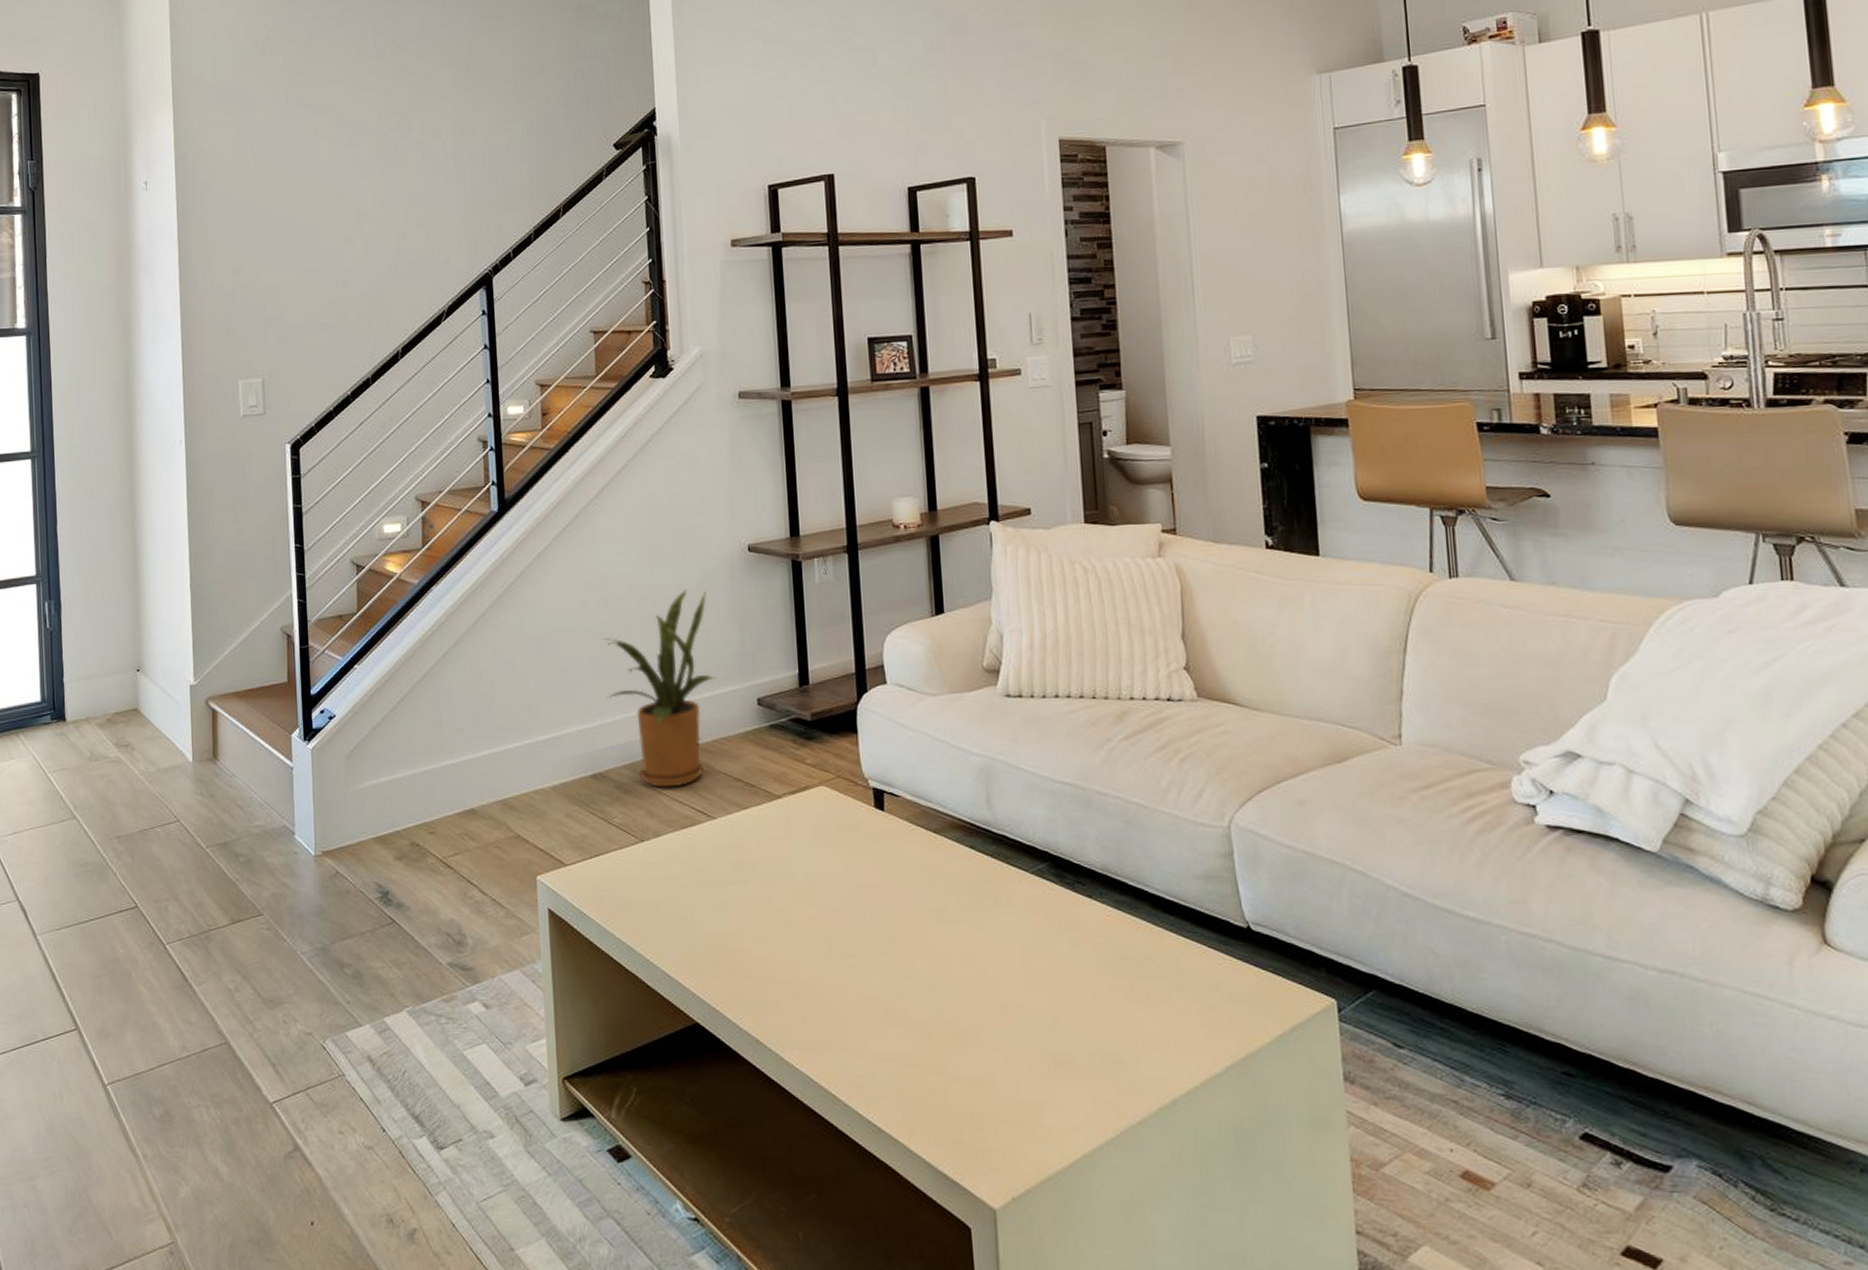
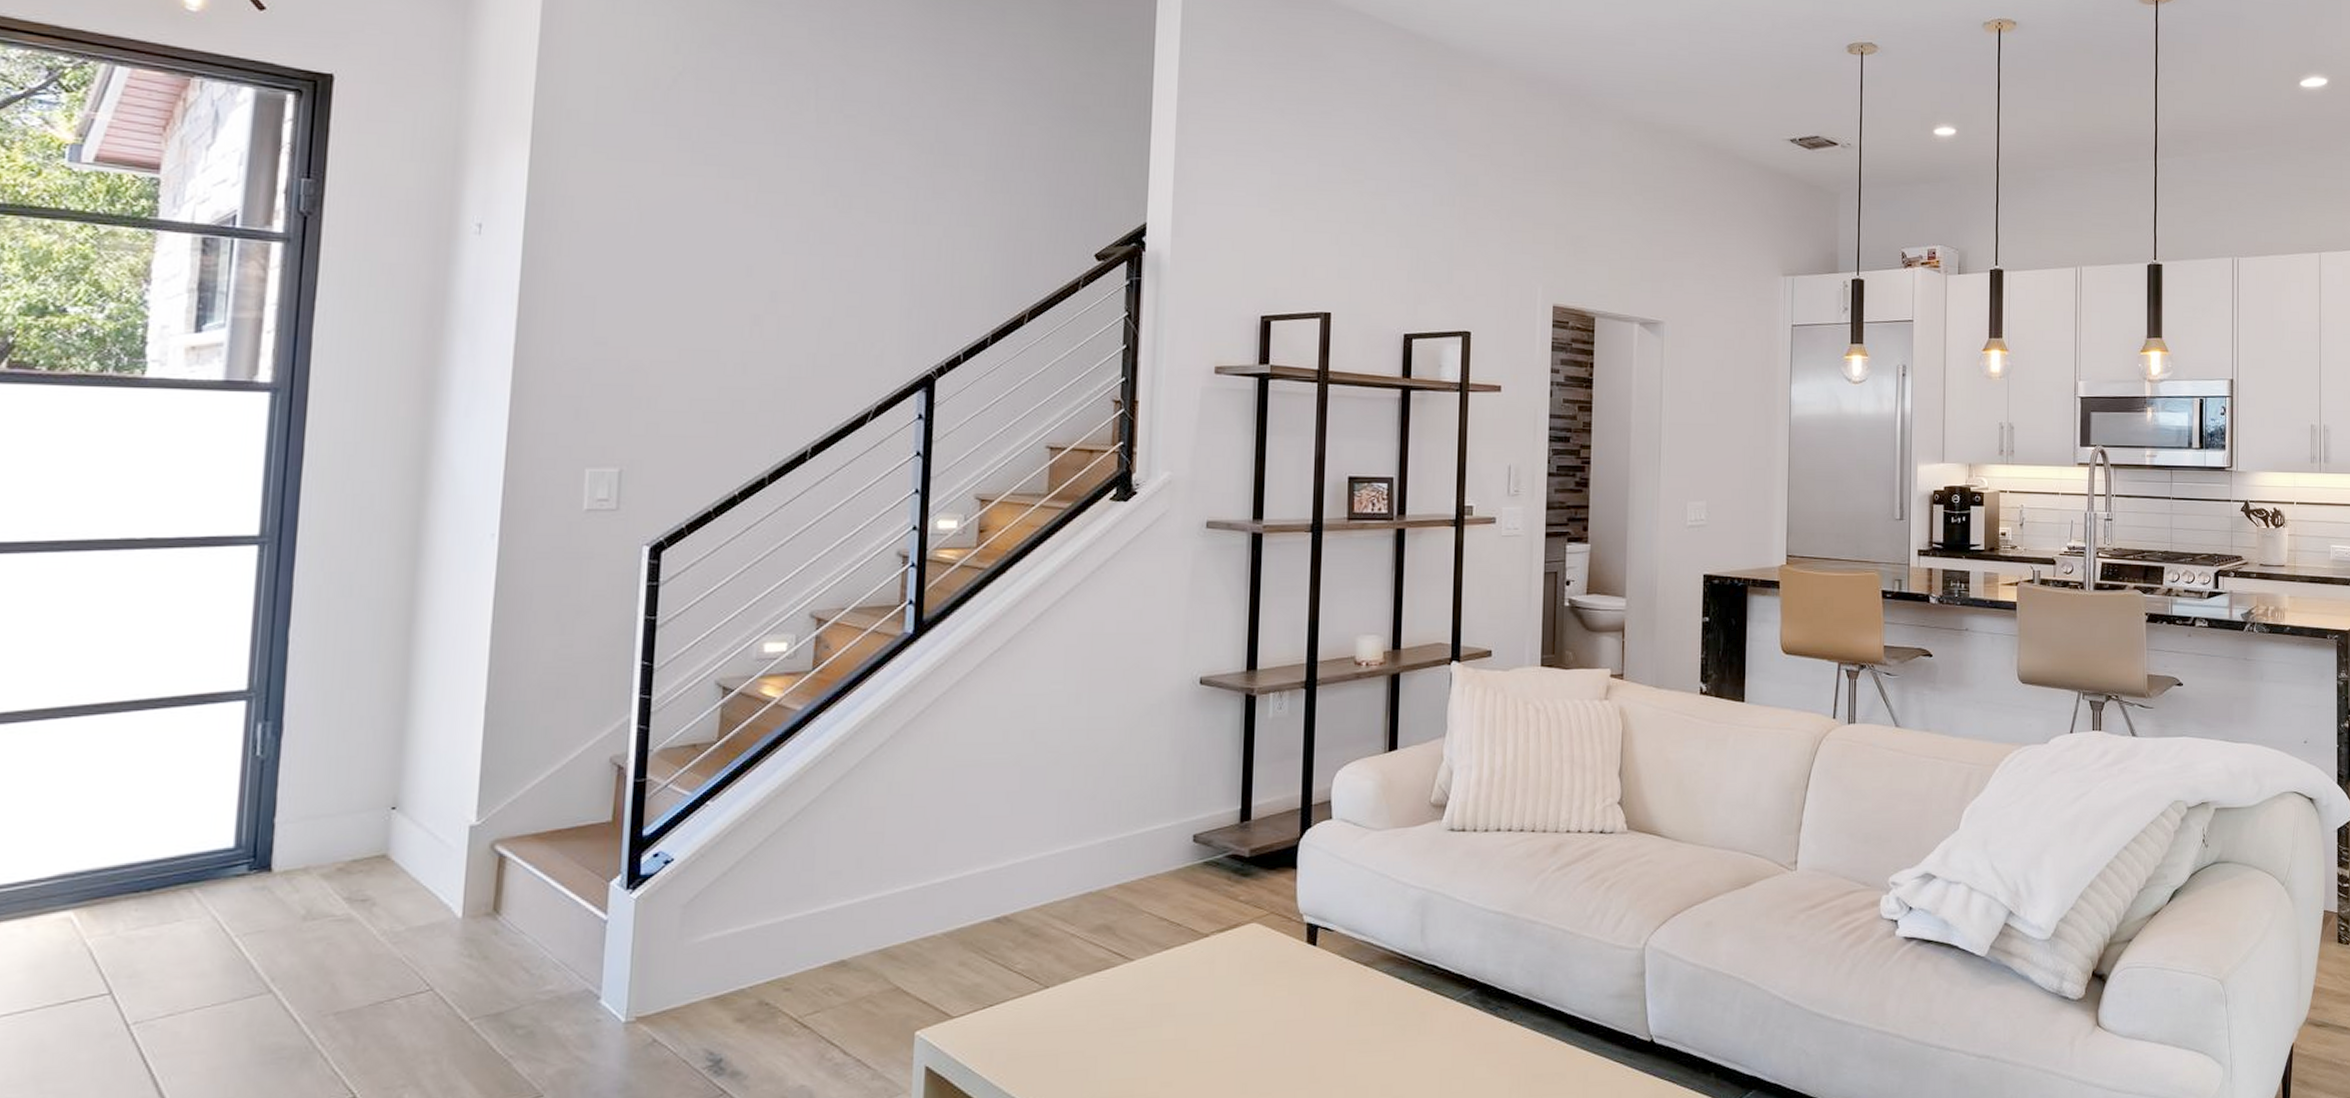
house plant: present [602,589,716,788] -> none [1022,722,1149,930]

